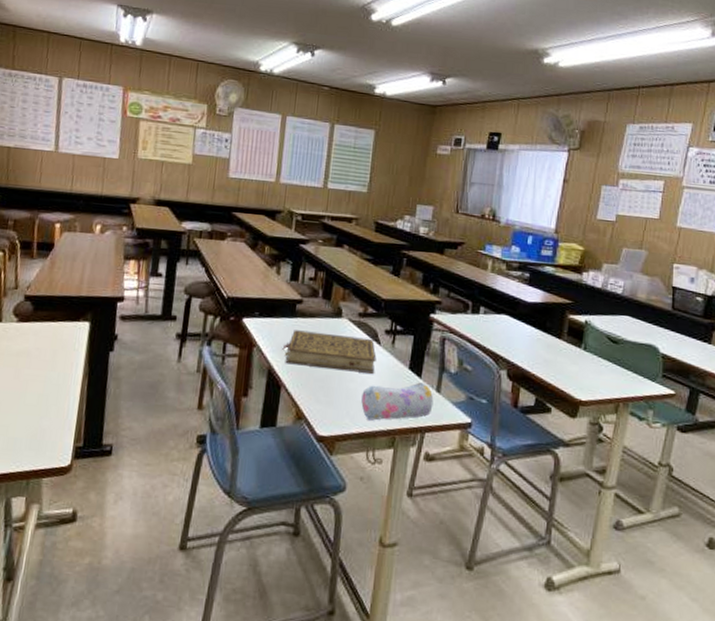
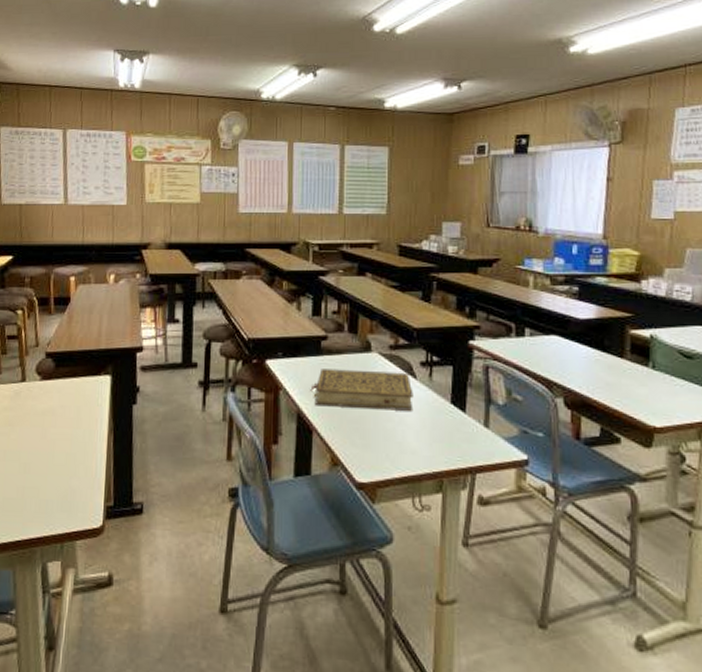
pencil case: present [361,382,434,421] -> none [401,417,482,463]

